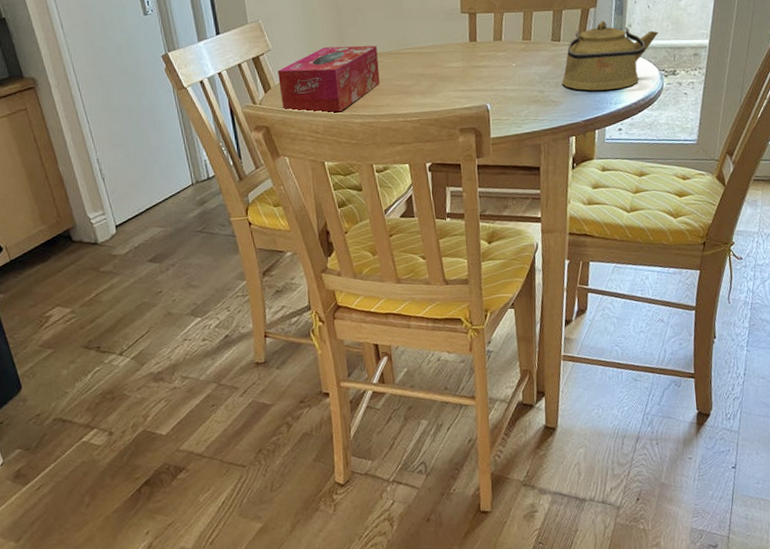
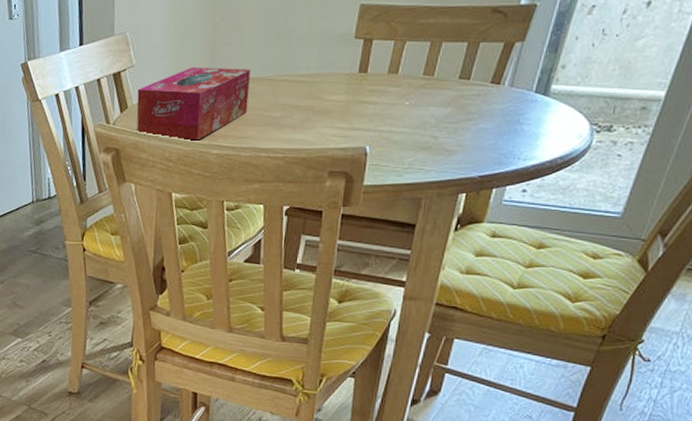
kettle: present [562,21,659,91] -> none [462,58,600,142]

